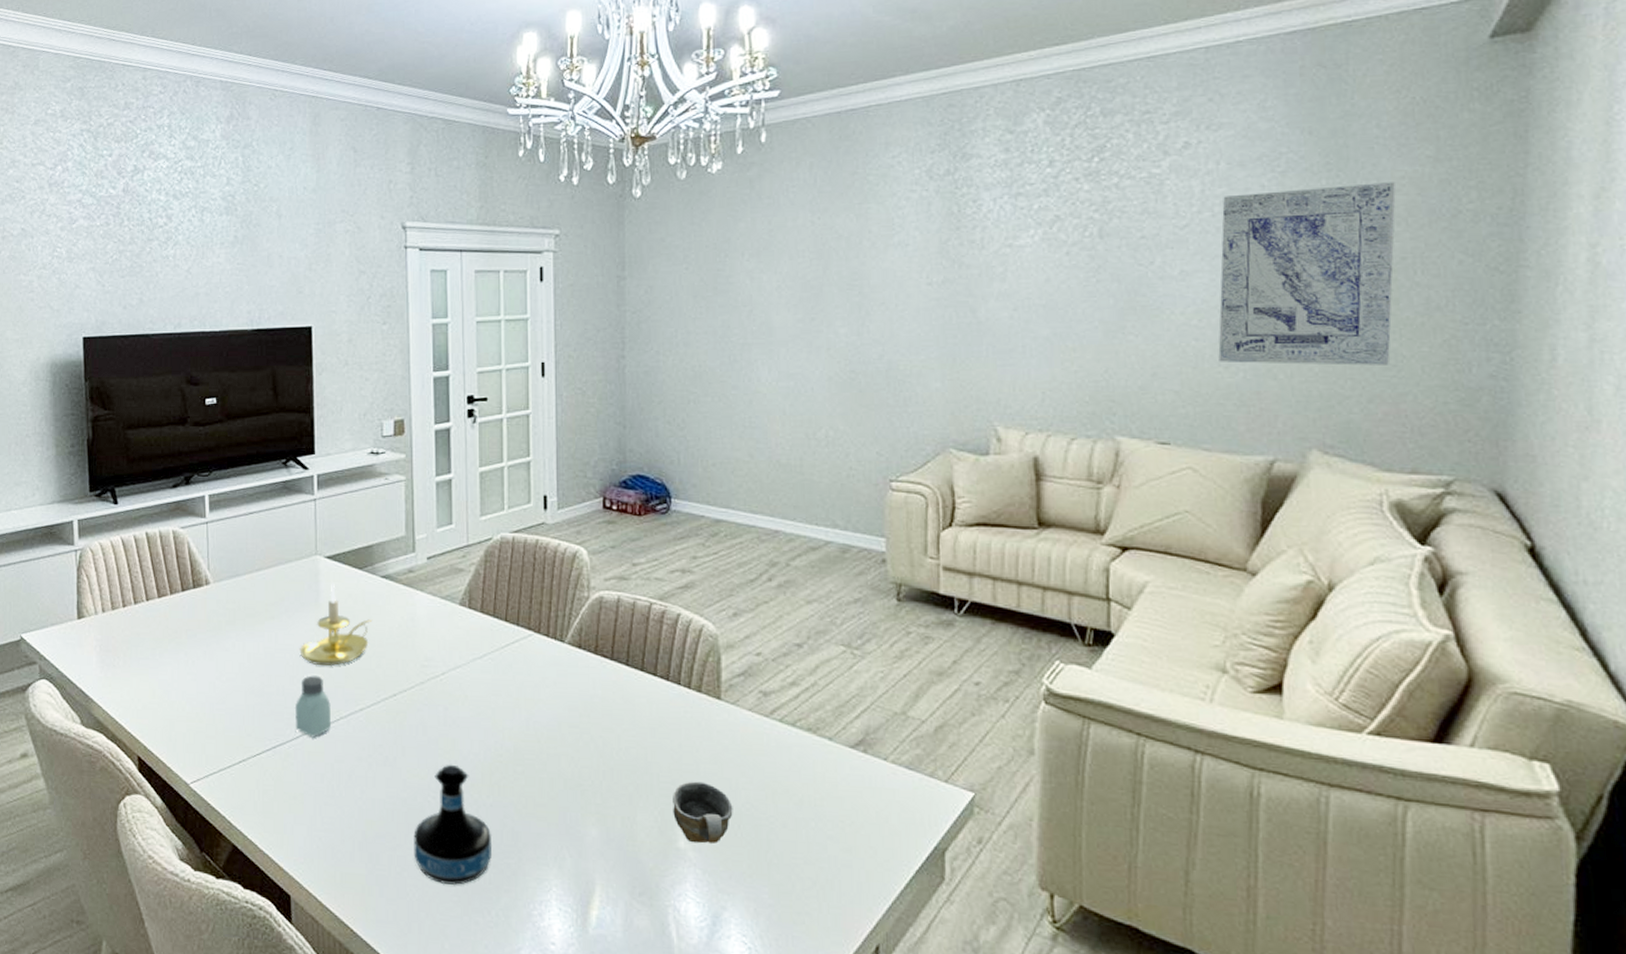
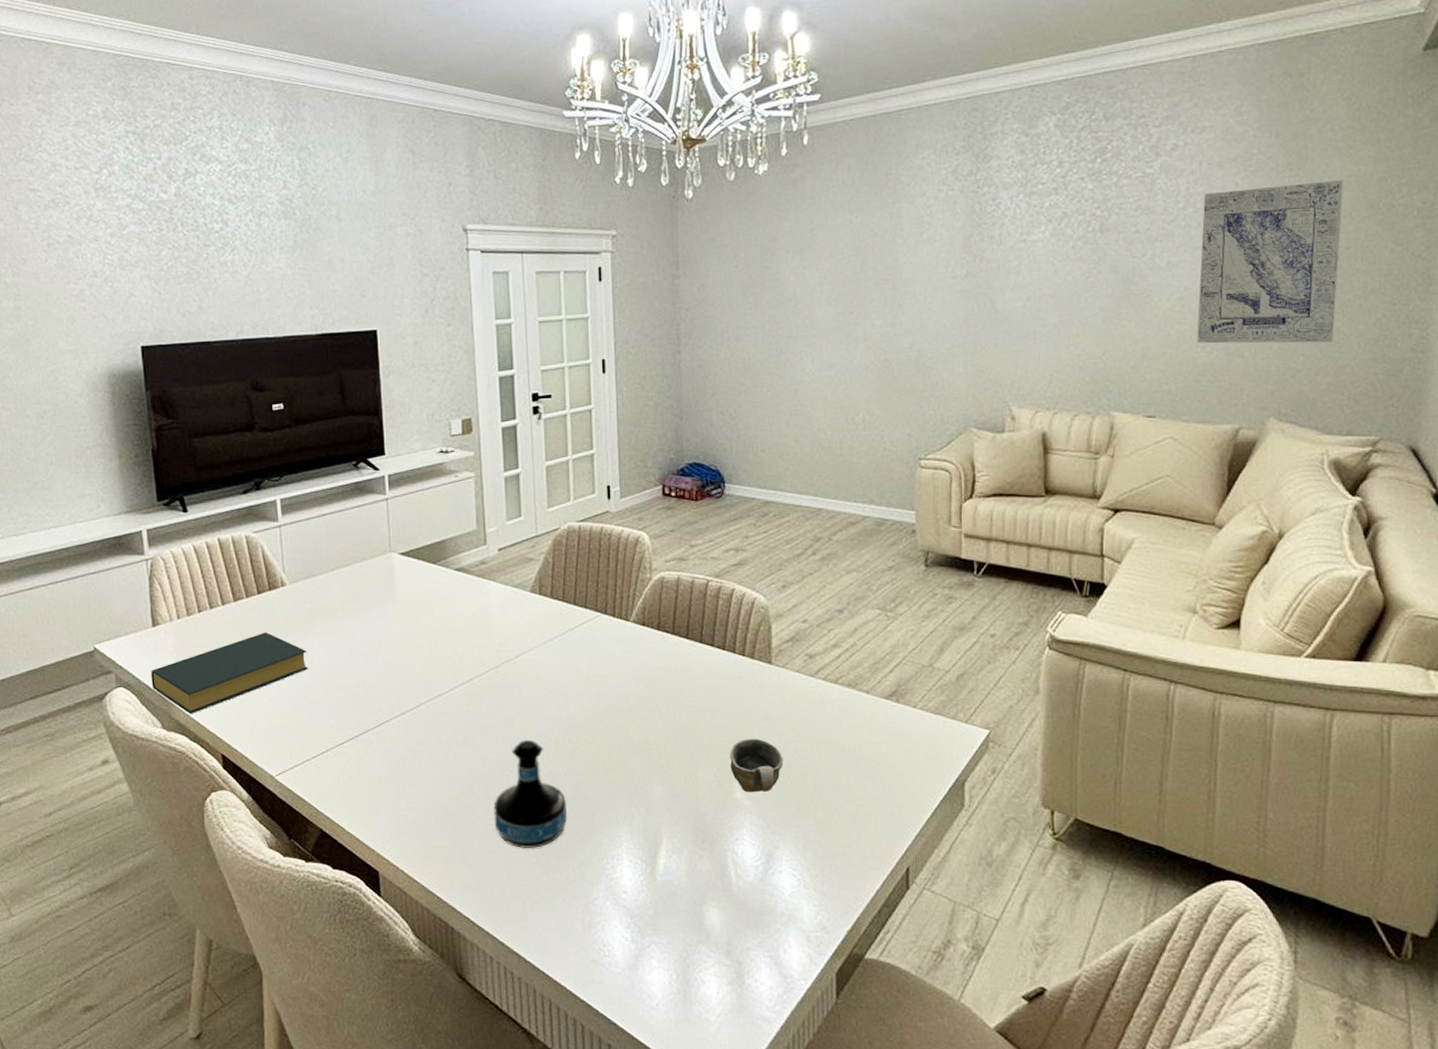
hardback book: none [73,631,229,712] -> present [151,632,309,715]
saltshaker: present [294,675,331,738] -> none [375,666,411,724]
candle holder: present [299,582,373,666] -> none [378,577,448,656]

